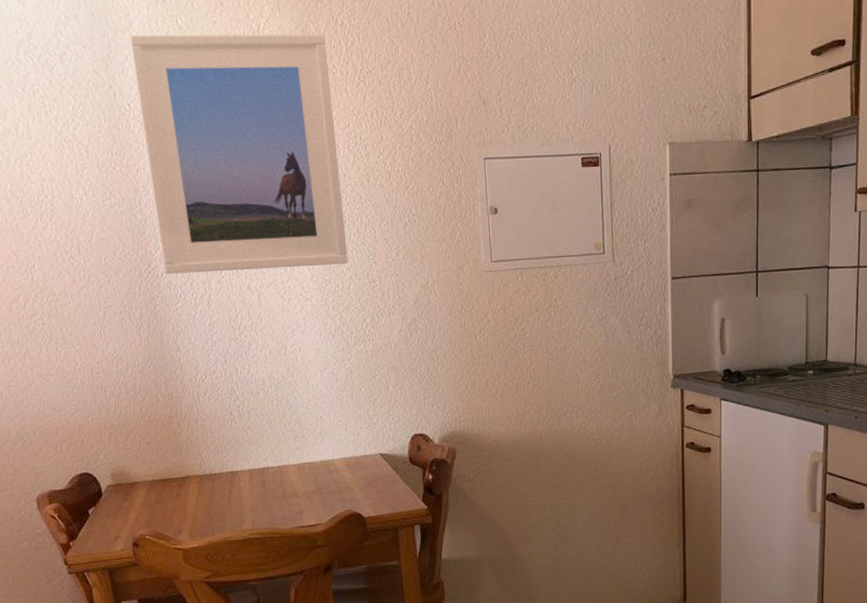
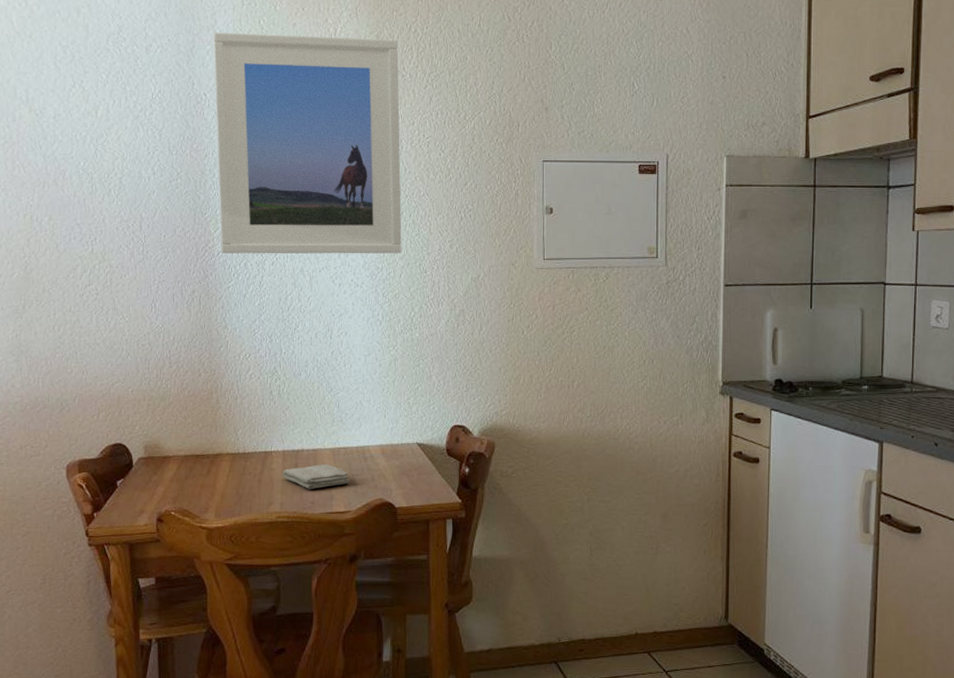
washcloth: none [250,480,318,506] -> present [282,464,350,489]

